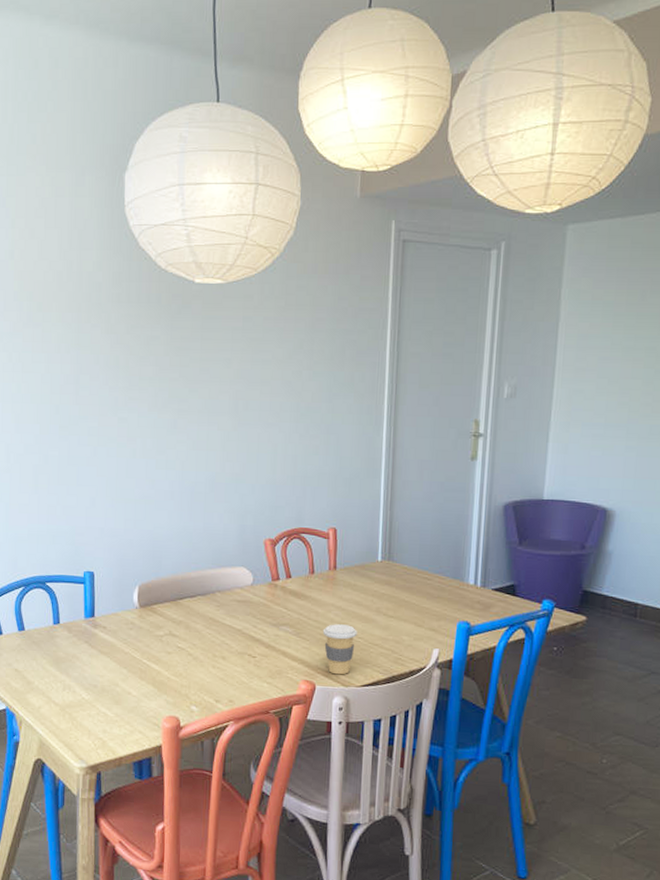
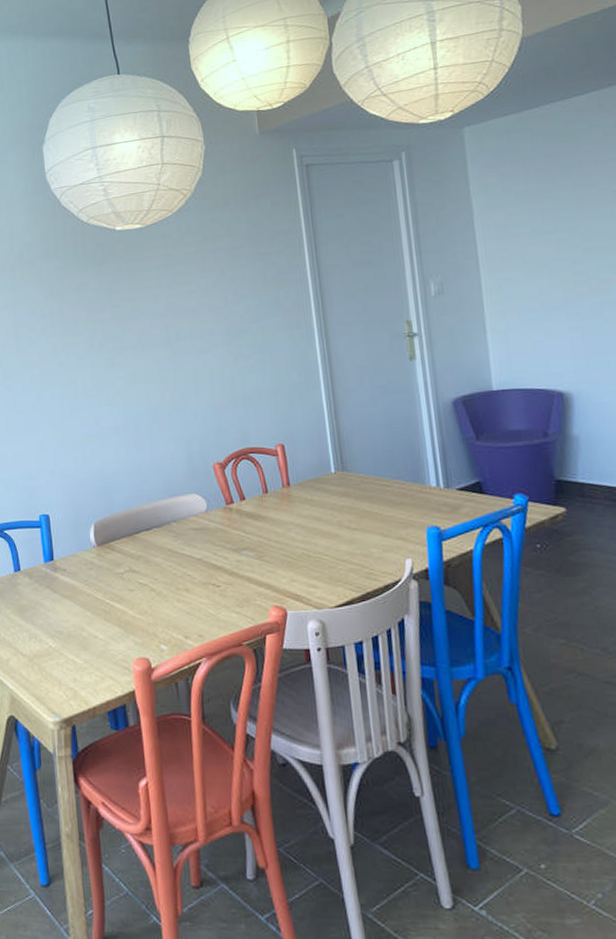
coffee cup: present [322,624,357,675] -> none [285,542,322,597]

